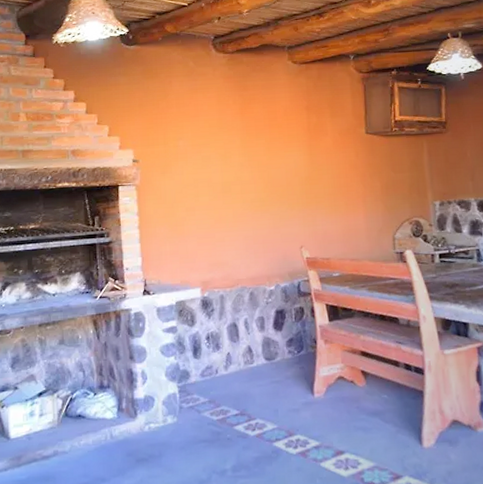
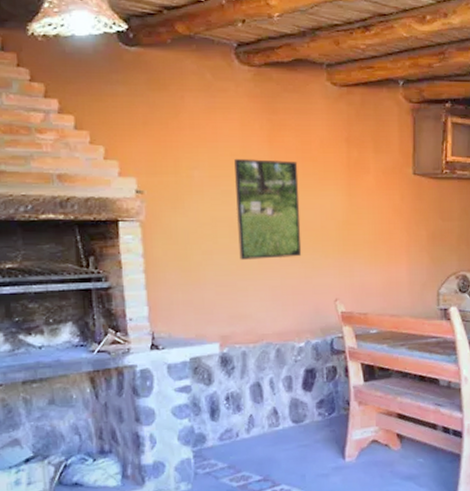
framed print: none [212,128,271,215] -> present [234,159,302,260]

